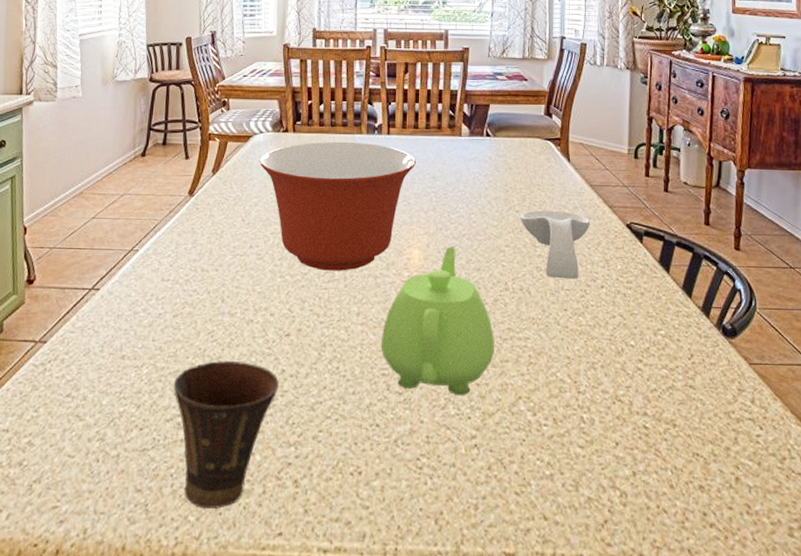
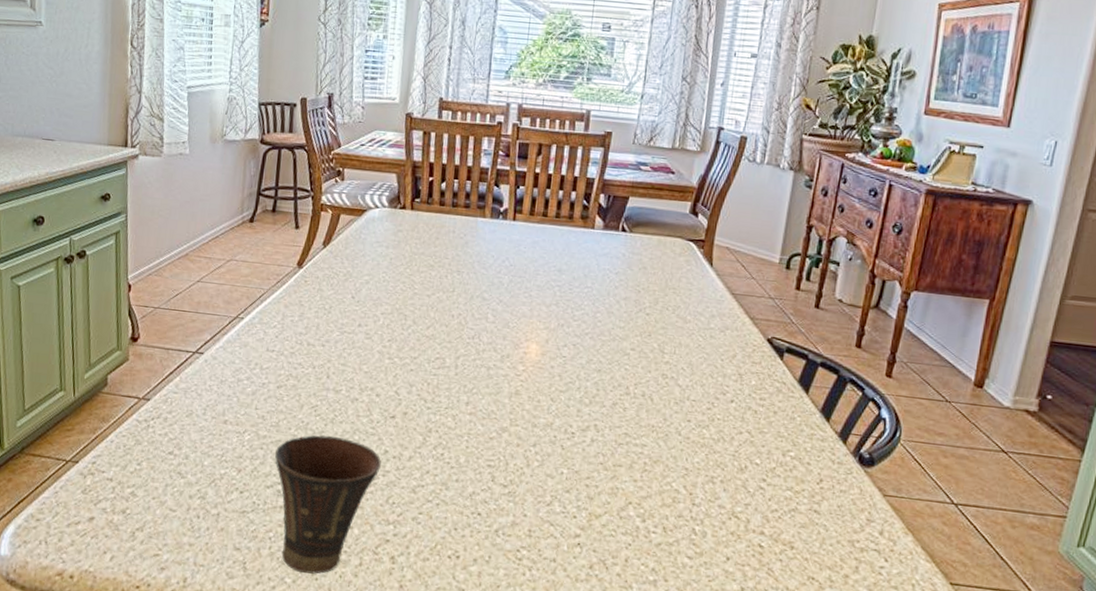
mixing bowl: present [259,141,416,271] -> none [373,222,542,359]
teapot: present [381,246,494,396] -> none [488,344,609,496]
spoon rest: present [519,210,591,279] -> none [649,315,728,391]

